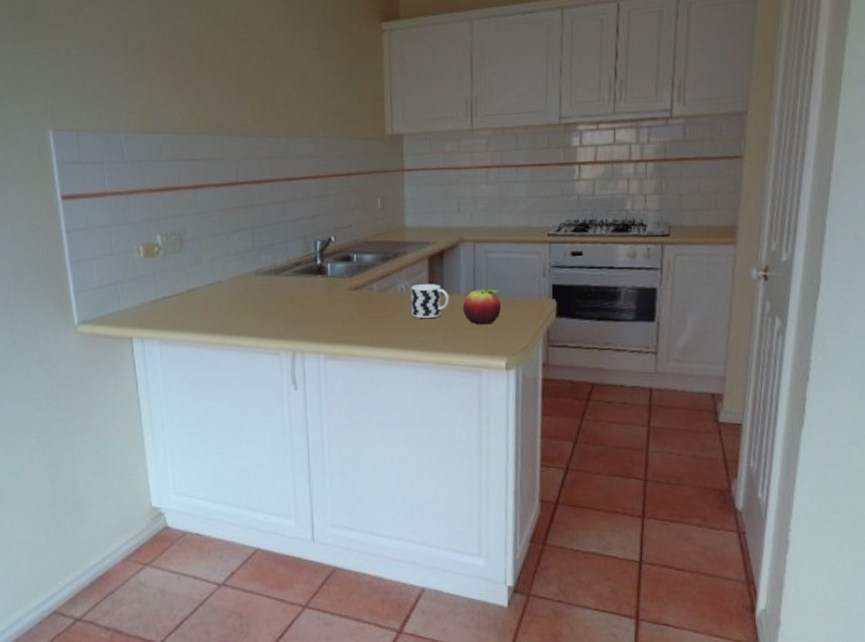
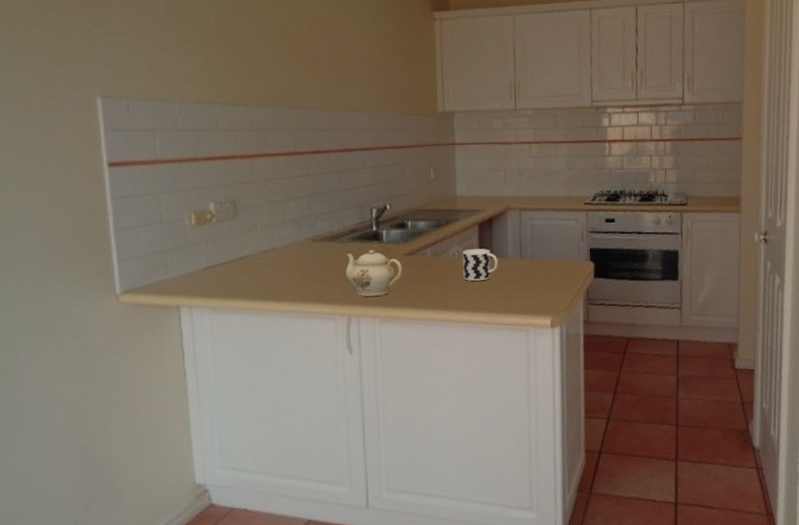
teapot: none [289,283,347,333] -> present [345,249,402,297]
fruit: present [462,287,501,325] -> none [510,251,545,286]

